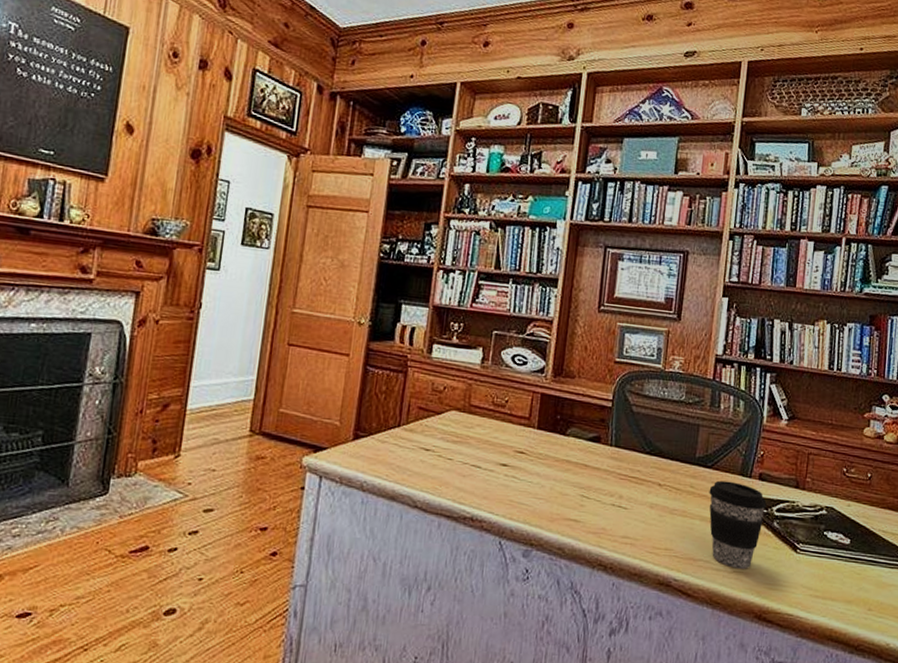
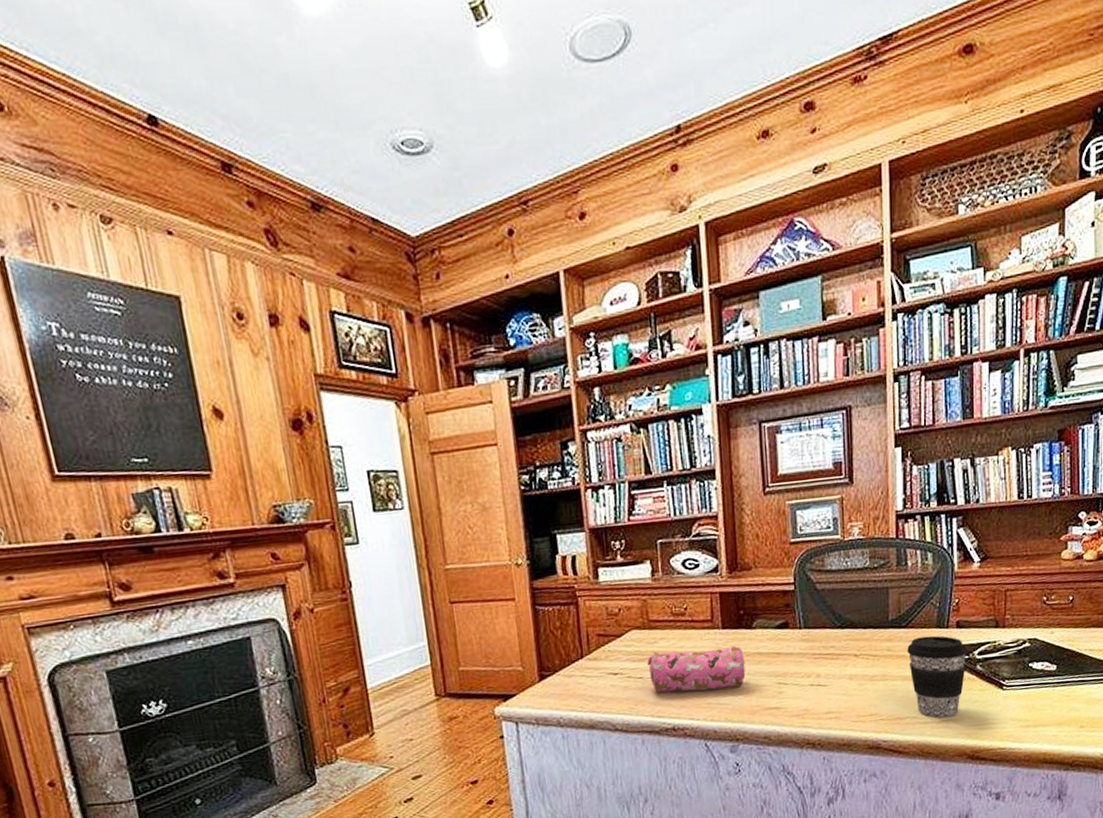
pencil case: none [459,437,554,490] -> present [647,645,746,692]

